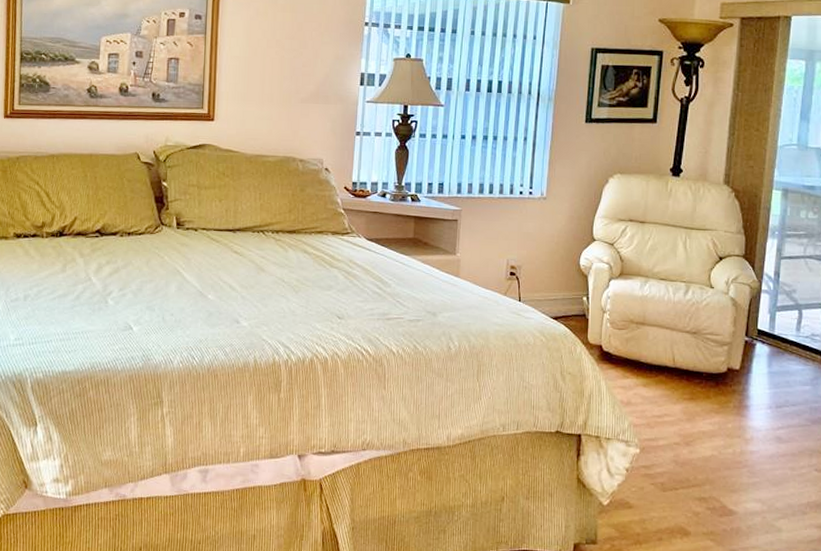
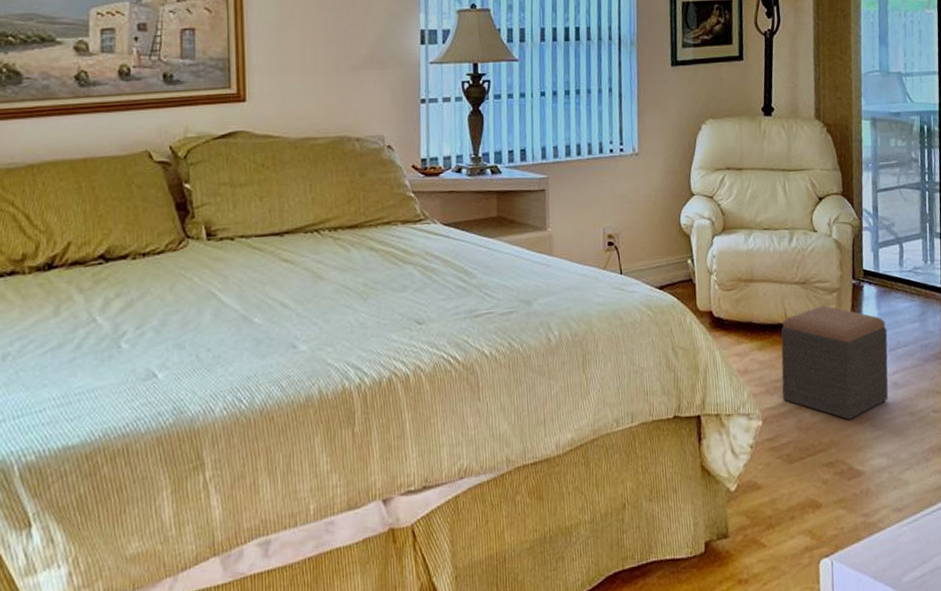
footstool: none [662,355,776,463] -> present [781,305,889,420]

